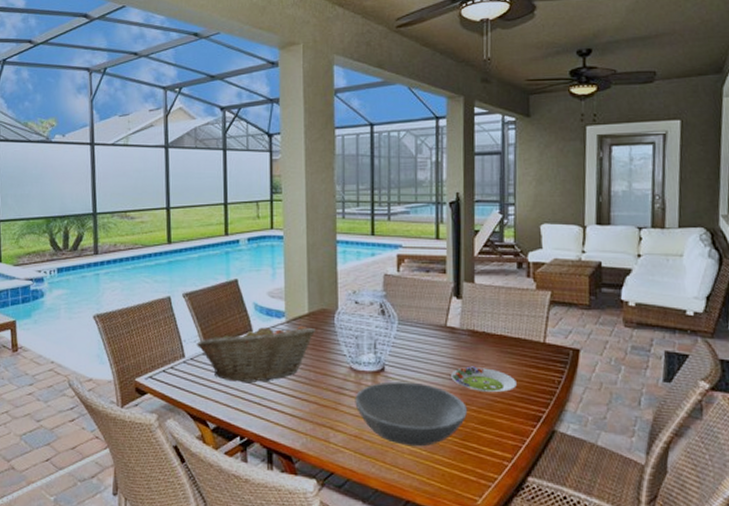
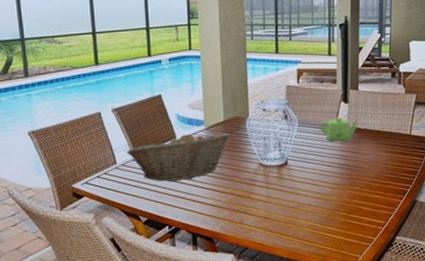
bowl: present [355,381,468,447] -> none [264,171,353,222]
teapot: none [425,316,477,347] -> present [320,118,360,142]
salad plate: present [451,366,516,393] -> none [340,156,389,176]

